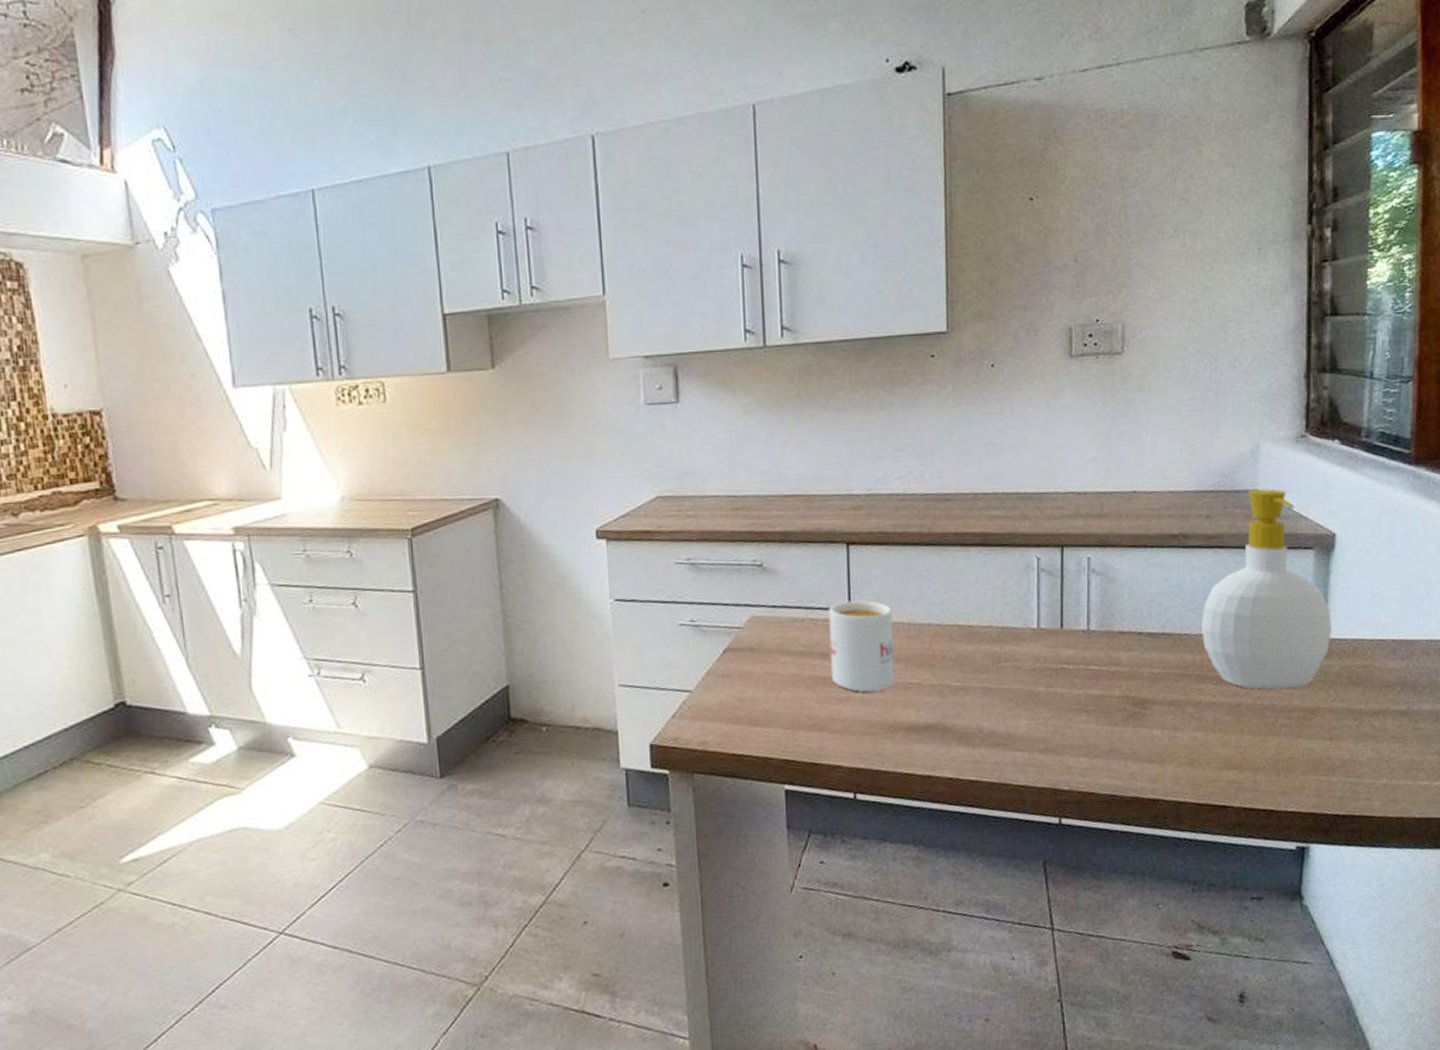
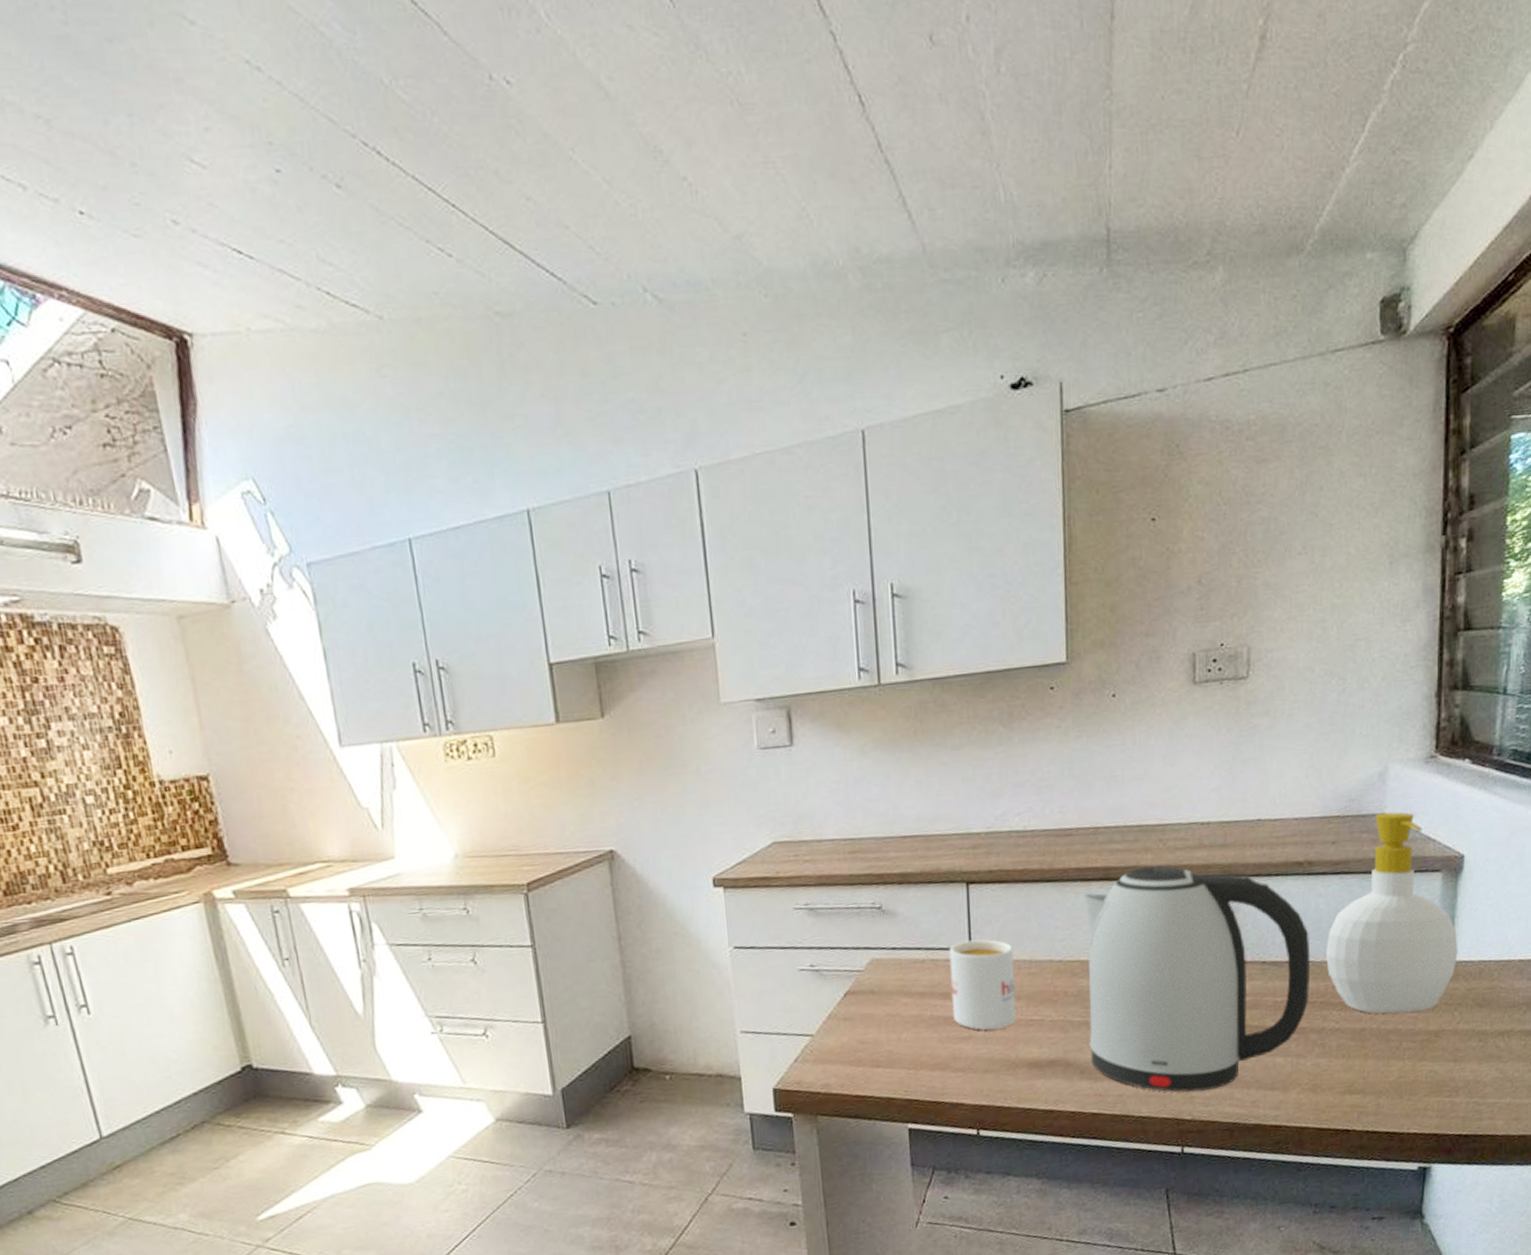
kettle: none [961,533,1187,762] -> present [1082,865,1311,1092]

